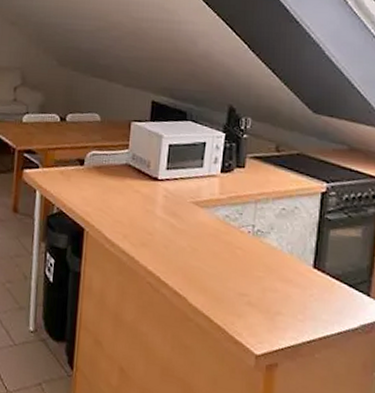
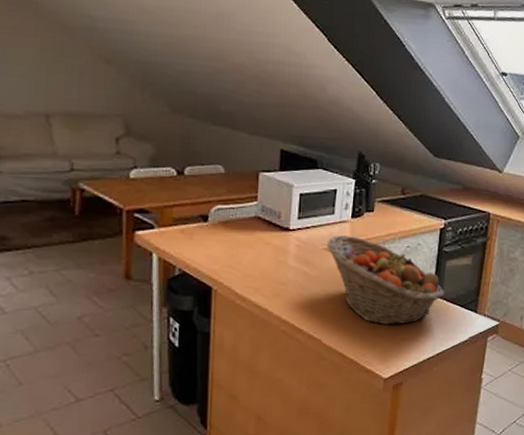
fruit basket: none [194,189,328,297] -> present [326,234,445,325]

